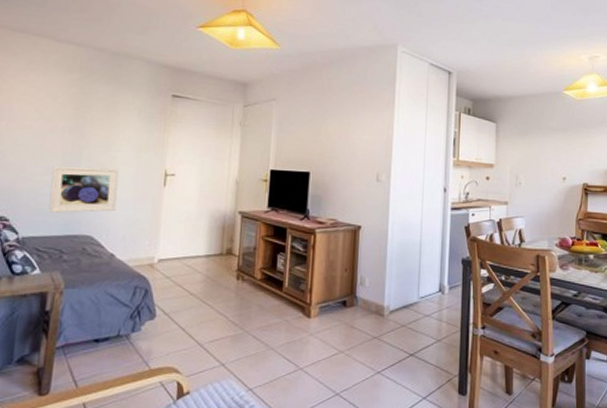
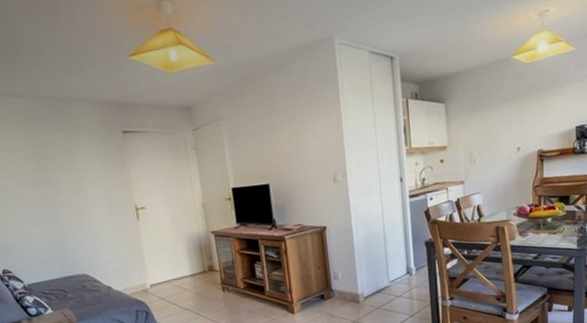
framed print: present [48,166,119,213] -> none [34,210,100,260]

